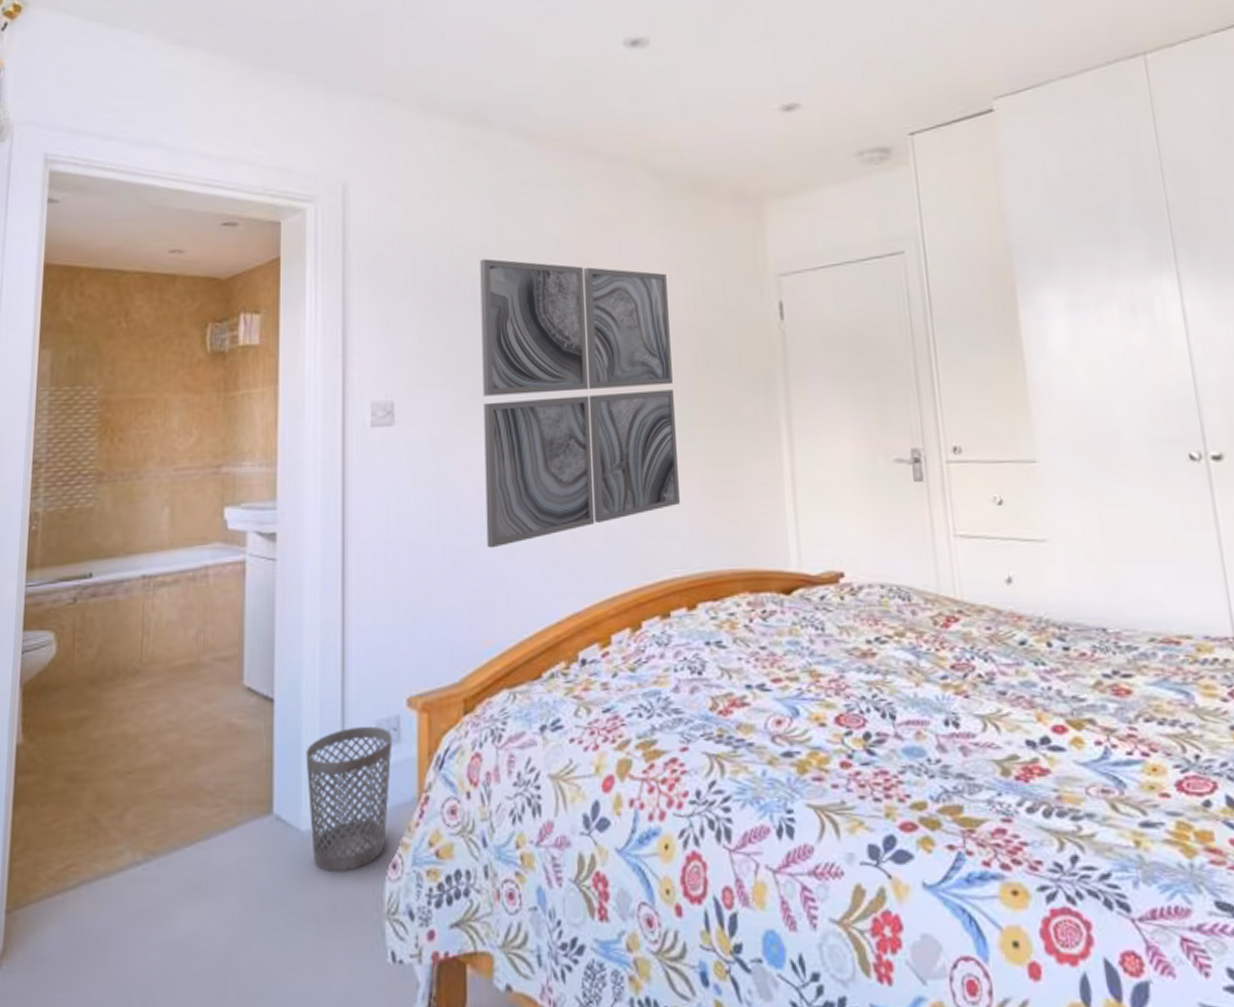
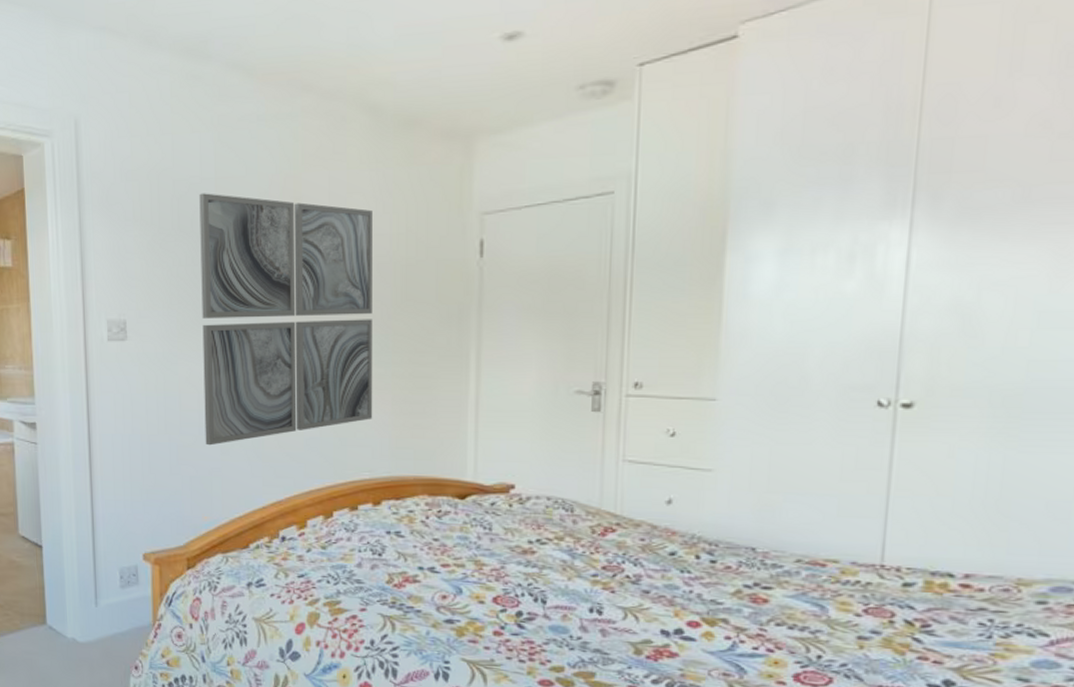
wastebasket: present [305,725,393,873] -> none [68,570,133,668]

